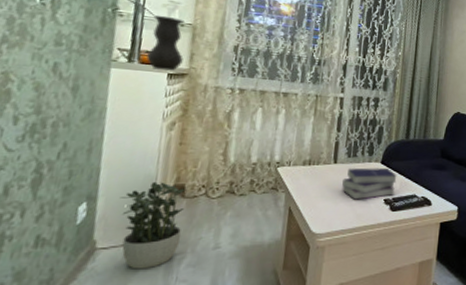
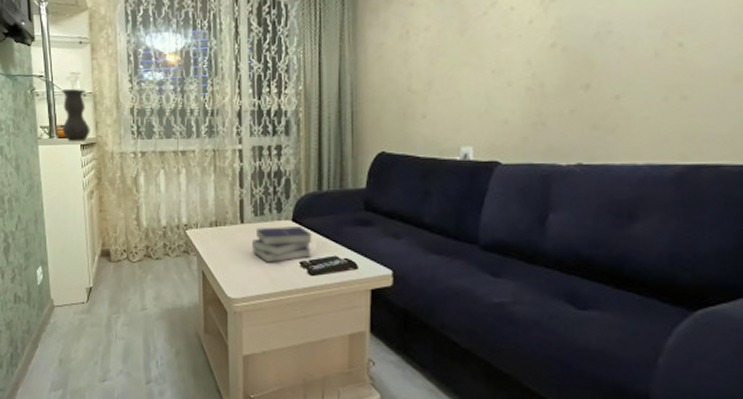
potted plant: present [119,181,186,269] -> none [63,247,114,326]

